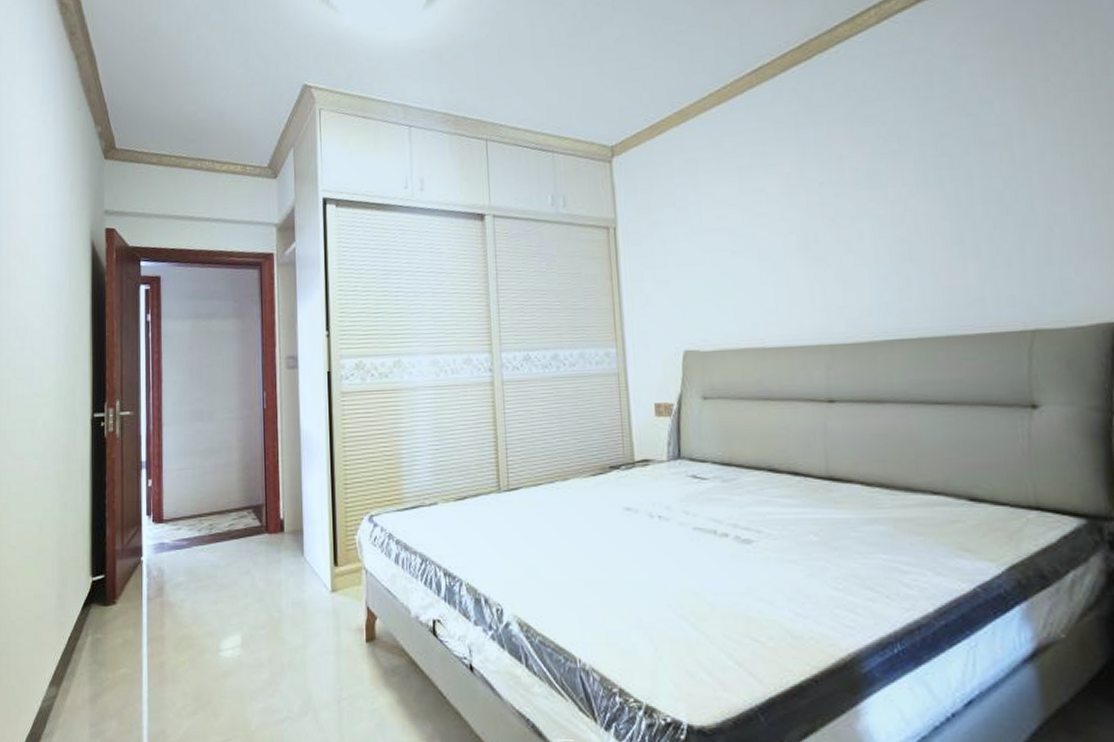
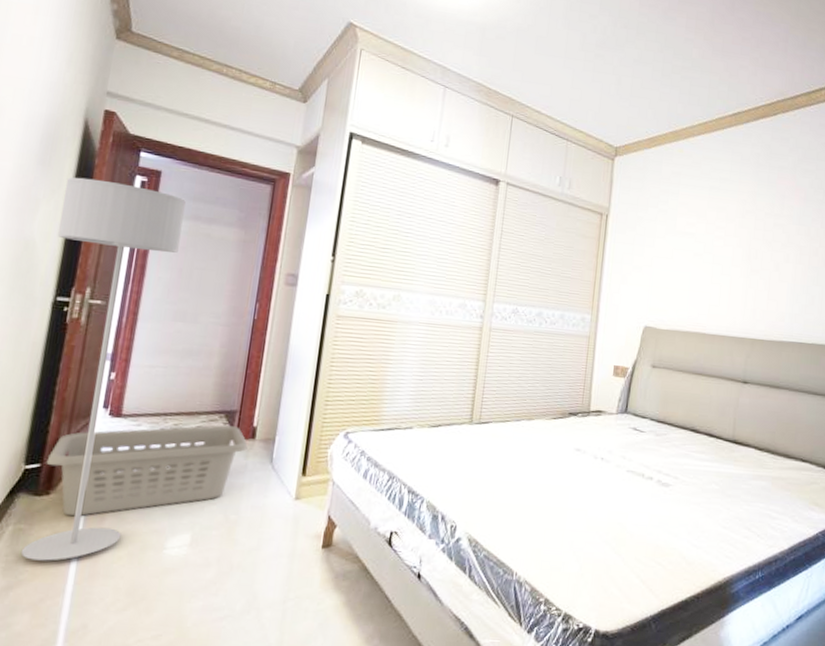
floor lamp: none [85,295,186,669] -> present [20,177,186,561]
laundry basket: none [108,521,278,624] -> present [46,425,248,517]

